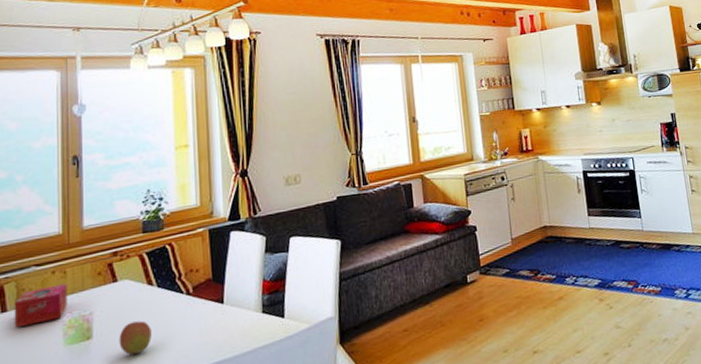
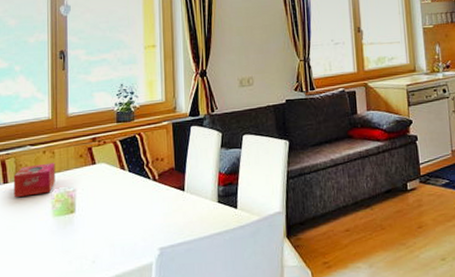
fruit: present [119,321,152,355] -> none [96,200,124,230]

